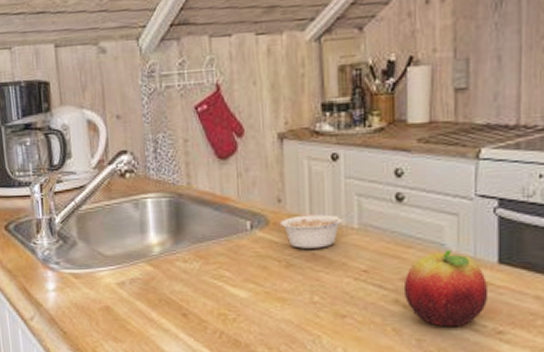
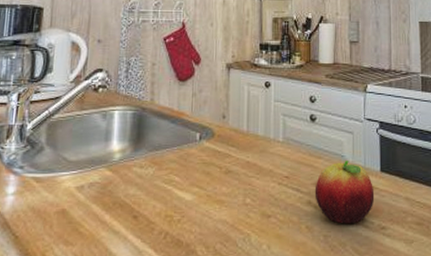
legume: present [279,210,355,249] -> none [223,127,281,157]

